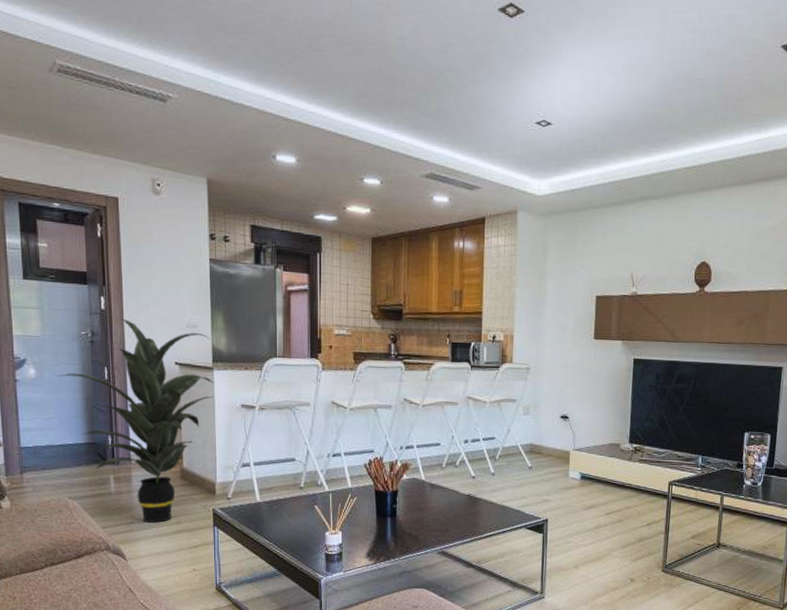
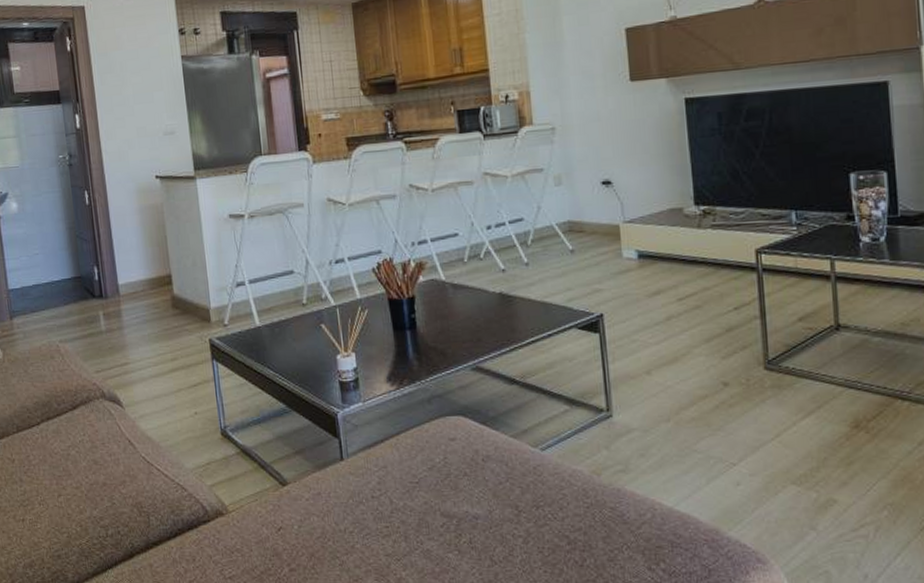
indoor plant: present [58,319,214,523] -> none [39,136,200,362]

